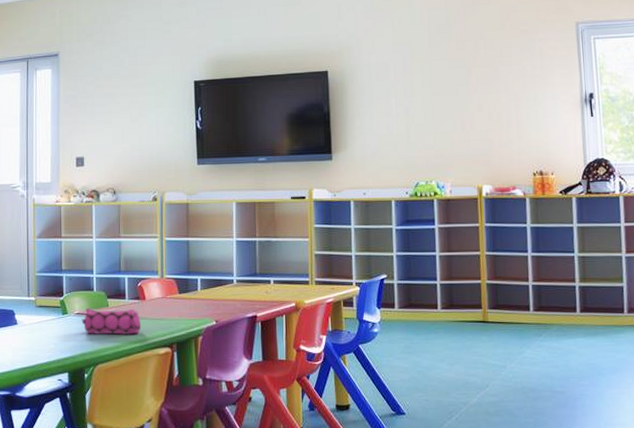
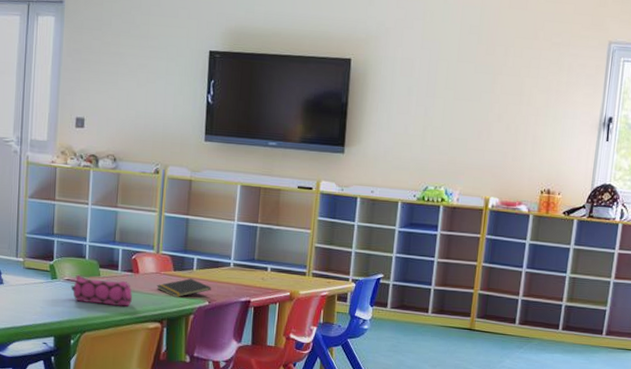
notepad: none [164,300,217,320] -> present [156,278,211,297]

